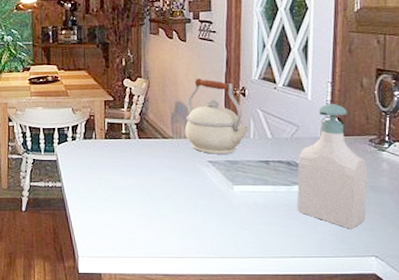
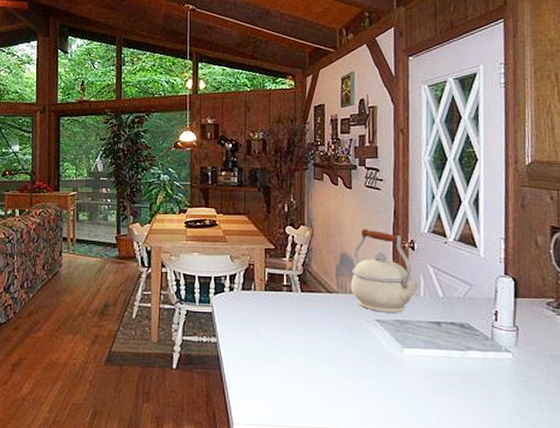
soap bottle: present [297,103,368,229] -> none [471,261,547,403]

